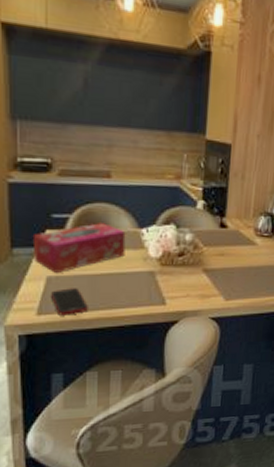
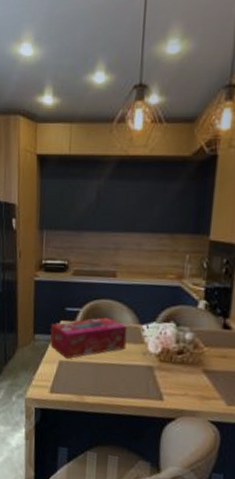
cell phone: present [51,288,88,316] -> none [62,372,91,397]

